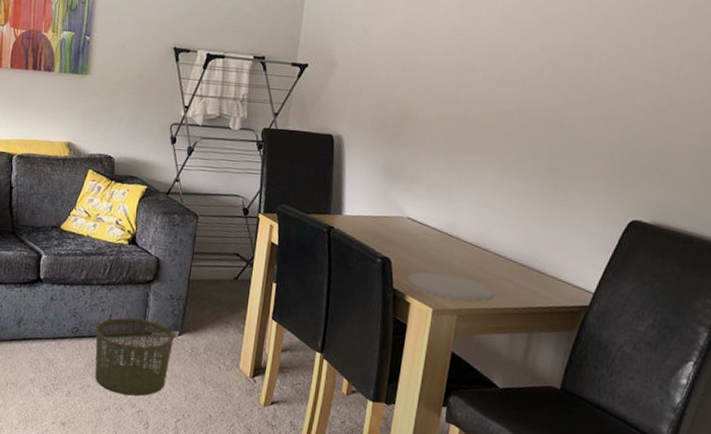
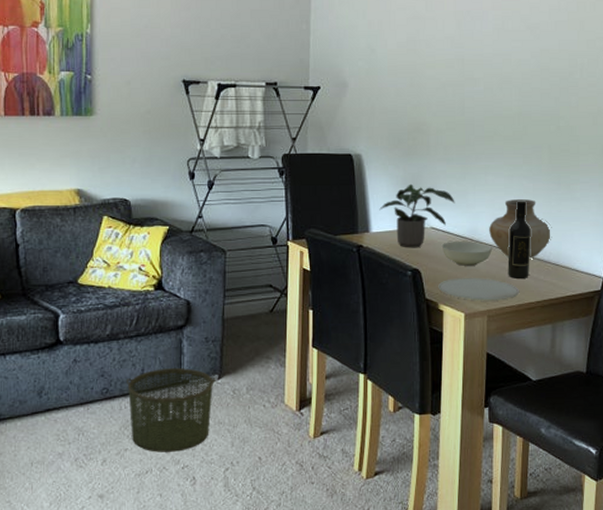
potted plant: none [355,171,437,236] -> present [379,183,455,248]
bowl: none [416,234,472,262] -> present [441,241,493,266]
vase: none [470,198,542,263] -> present [489,199,552,259]
wine bottle: none [485,201,517,283] -> present [507,201,531,278]

